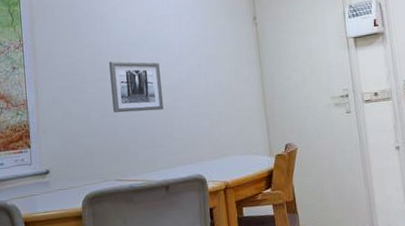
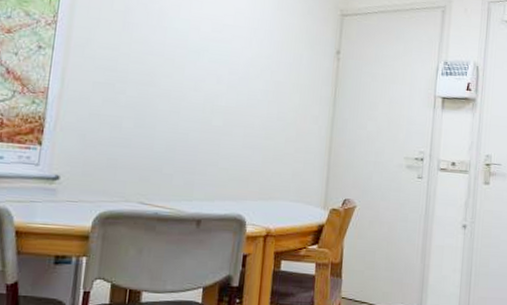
wall art: present [108,61,164,113] -> none [152,65,218,133]

